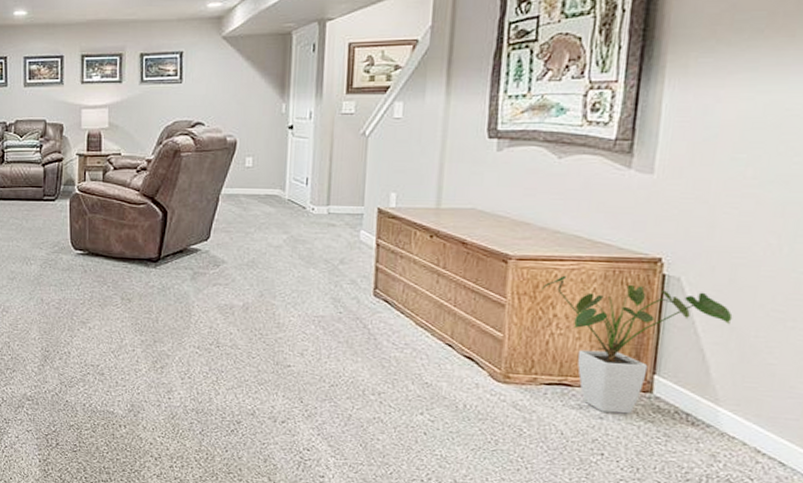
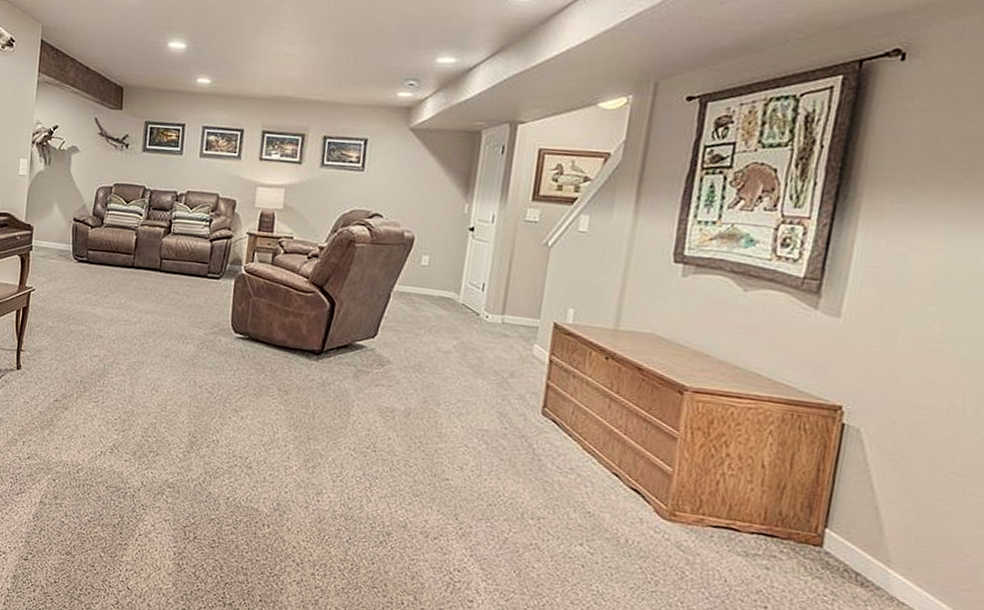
house plant: present [540,275,733,414] -> none [714,414,911,567]

